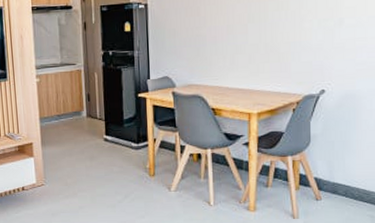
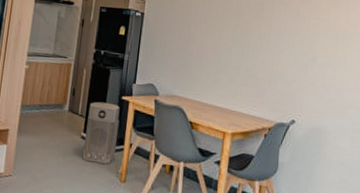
air purifier: none [106,102,141,162] -> present [82,101,120,164]

